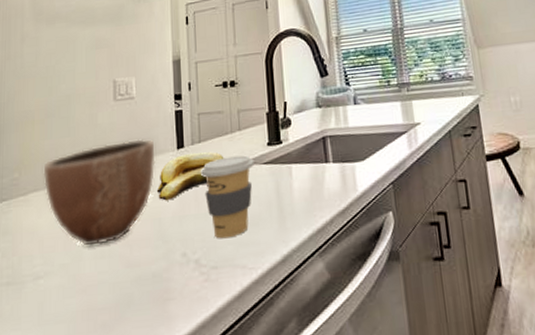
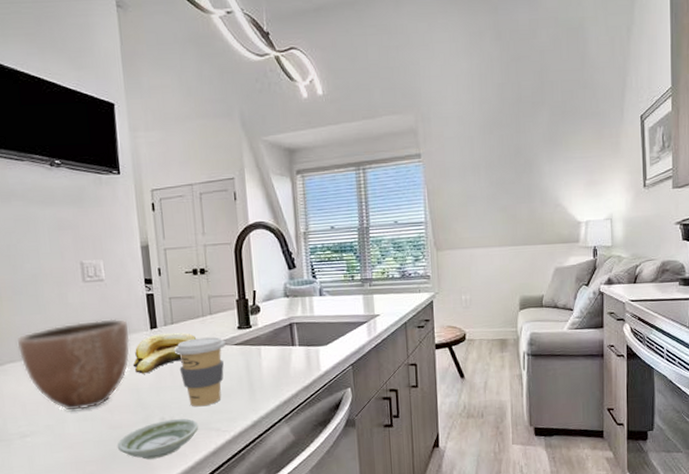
saucer: none [133,253,223,306] -> present [117,419,199,460]

